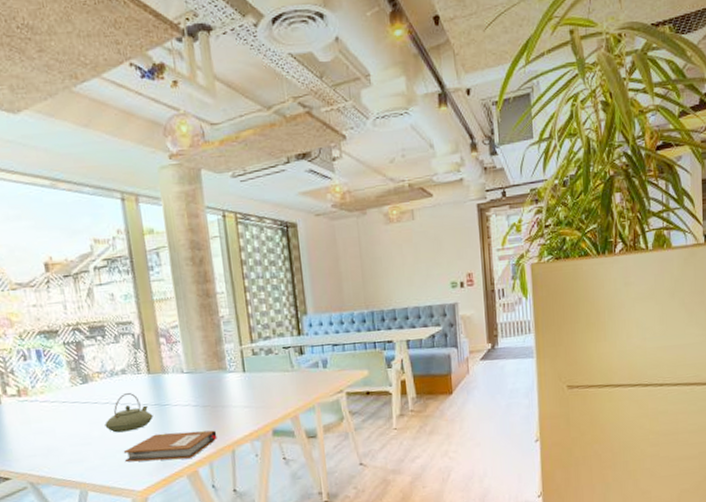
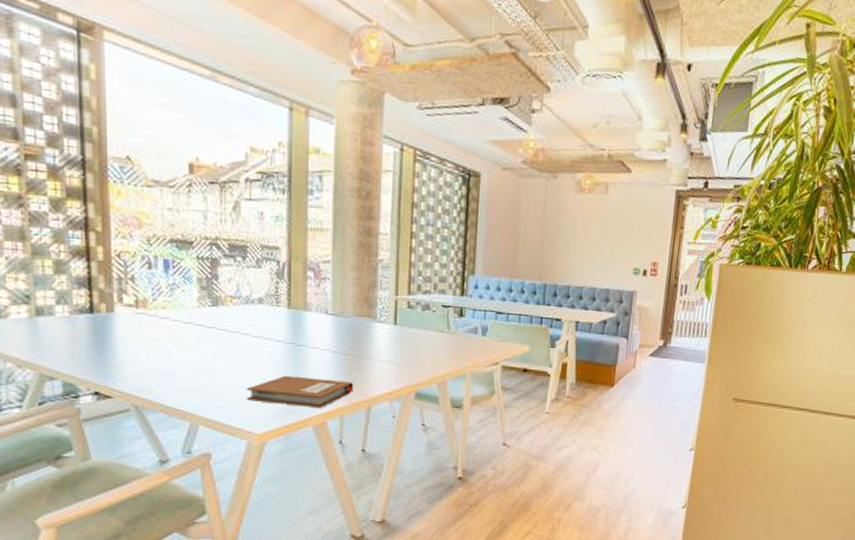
teapot: present [105,393,153,433] -> none [230,325,286,368]

